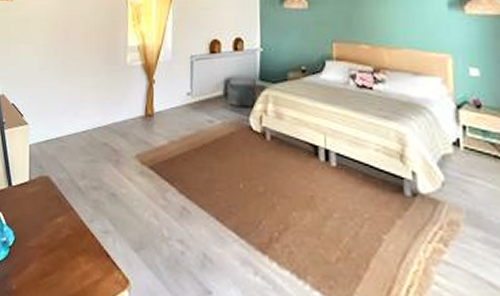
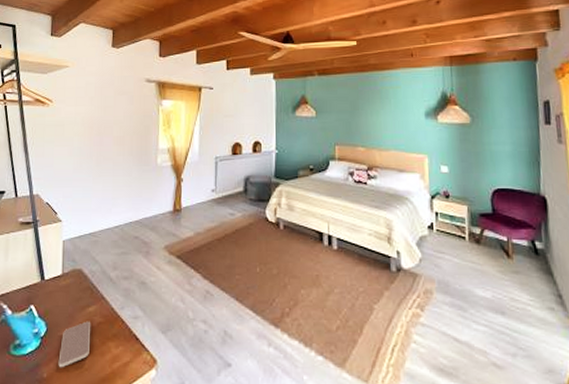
smartphone: none [27,232,59,281] -> present [58,321,90,368]

